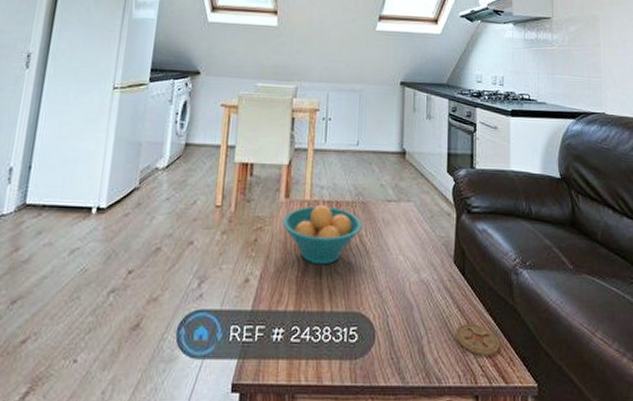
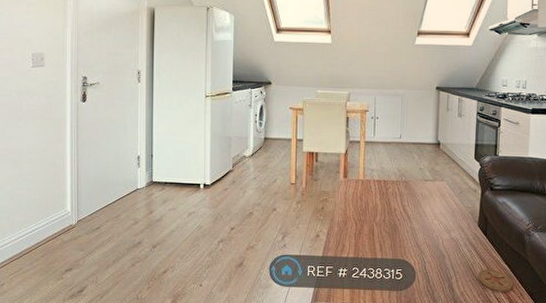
fruit bowl: present [282,204,362,265] -> none [342,183,405,226]

